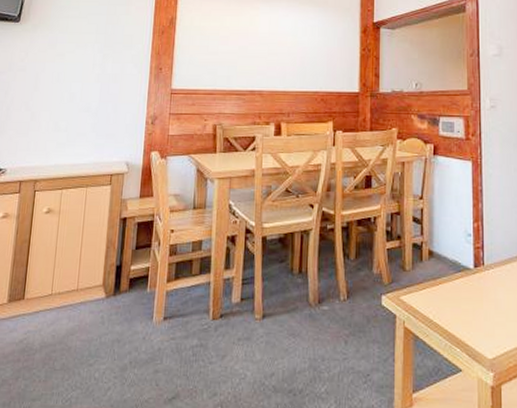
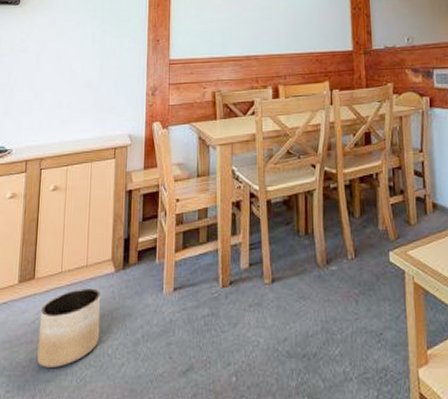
planter: none [23,312,91,387] -> present [37,288,101,367]

